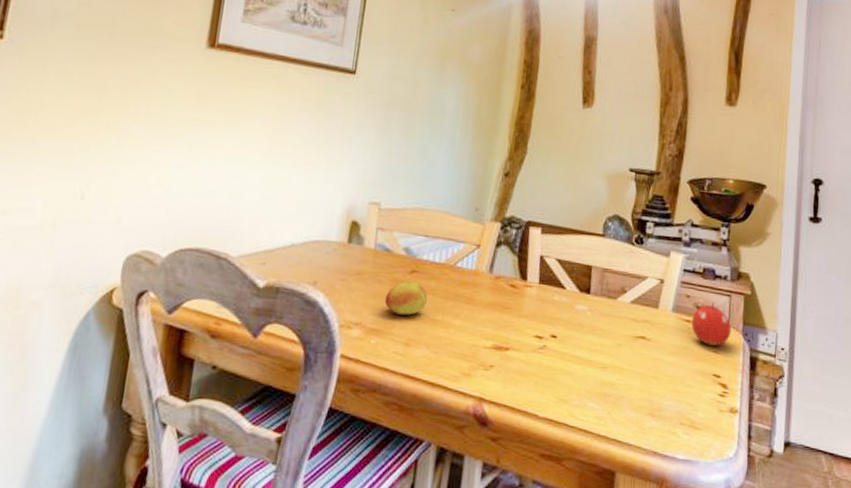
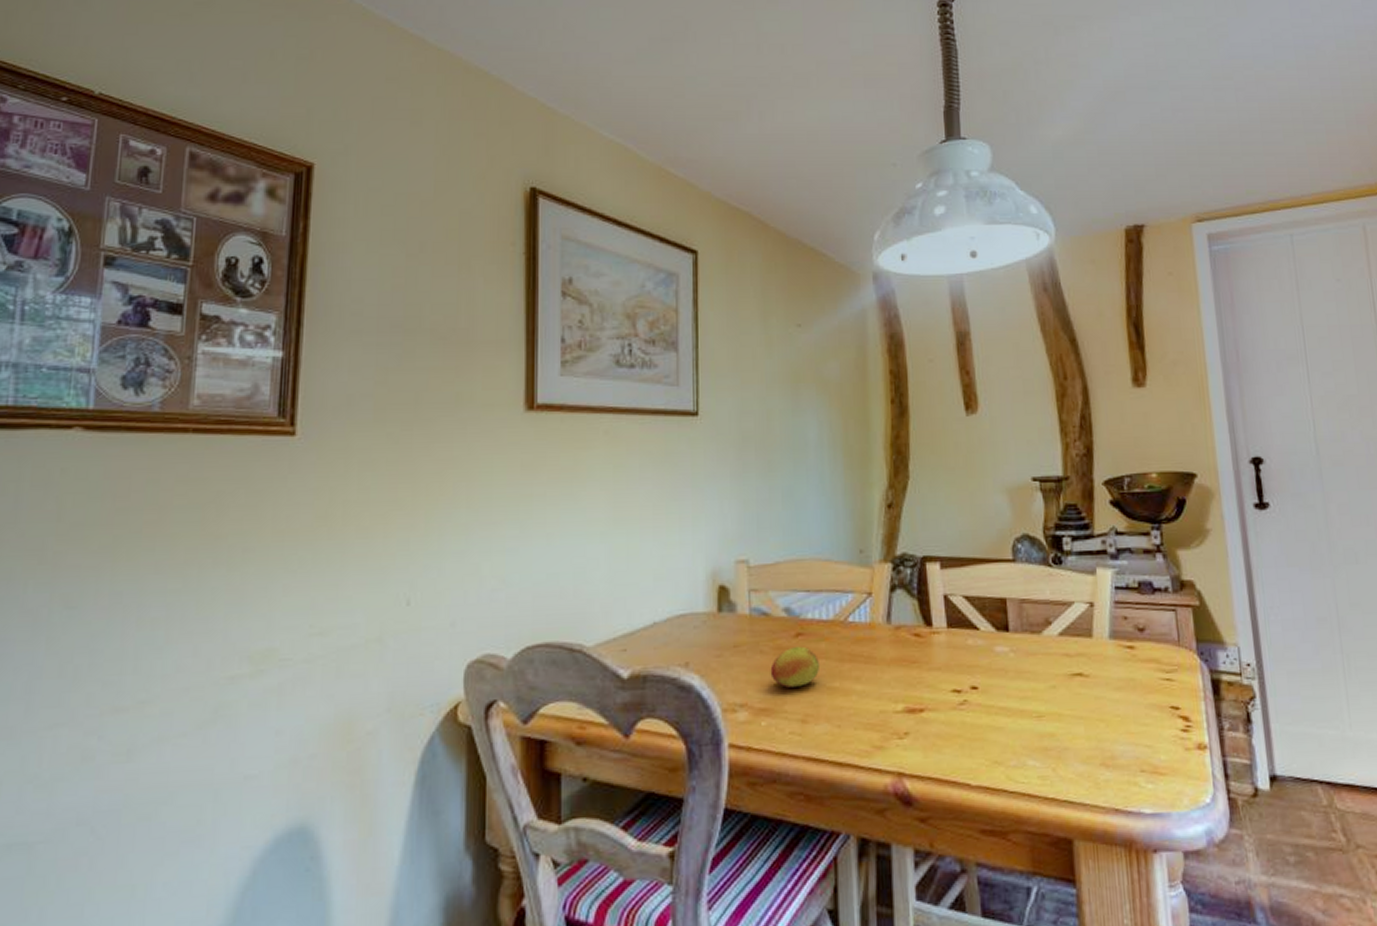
fruit: present [691,302,732,346] -> none [1134,620,1184,673]

